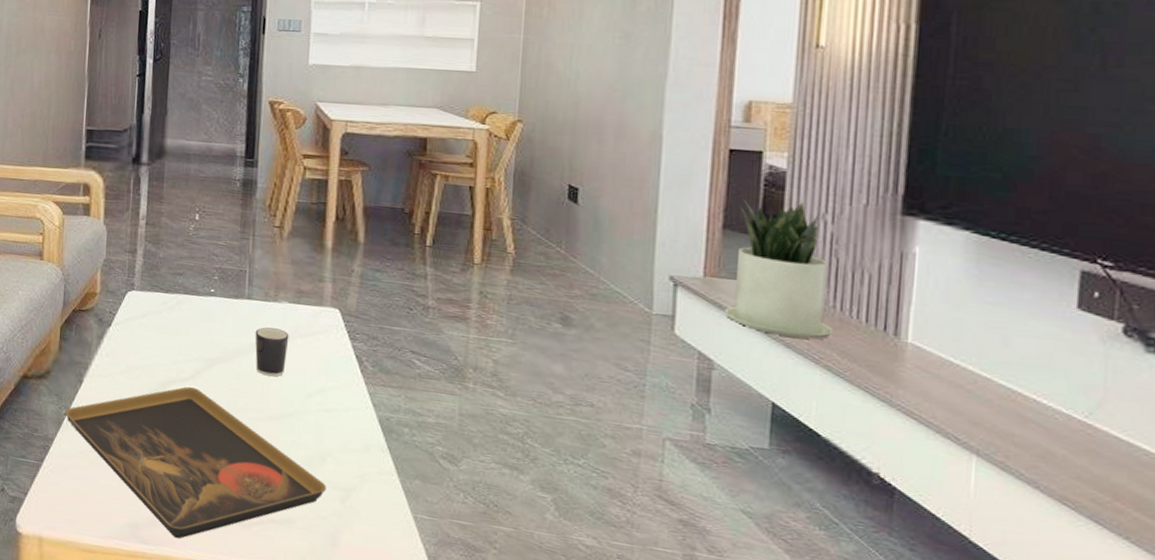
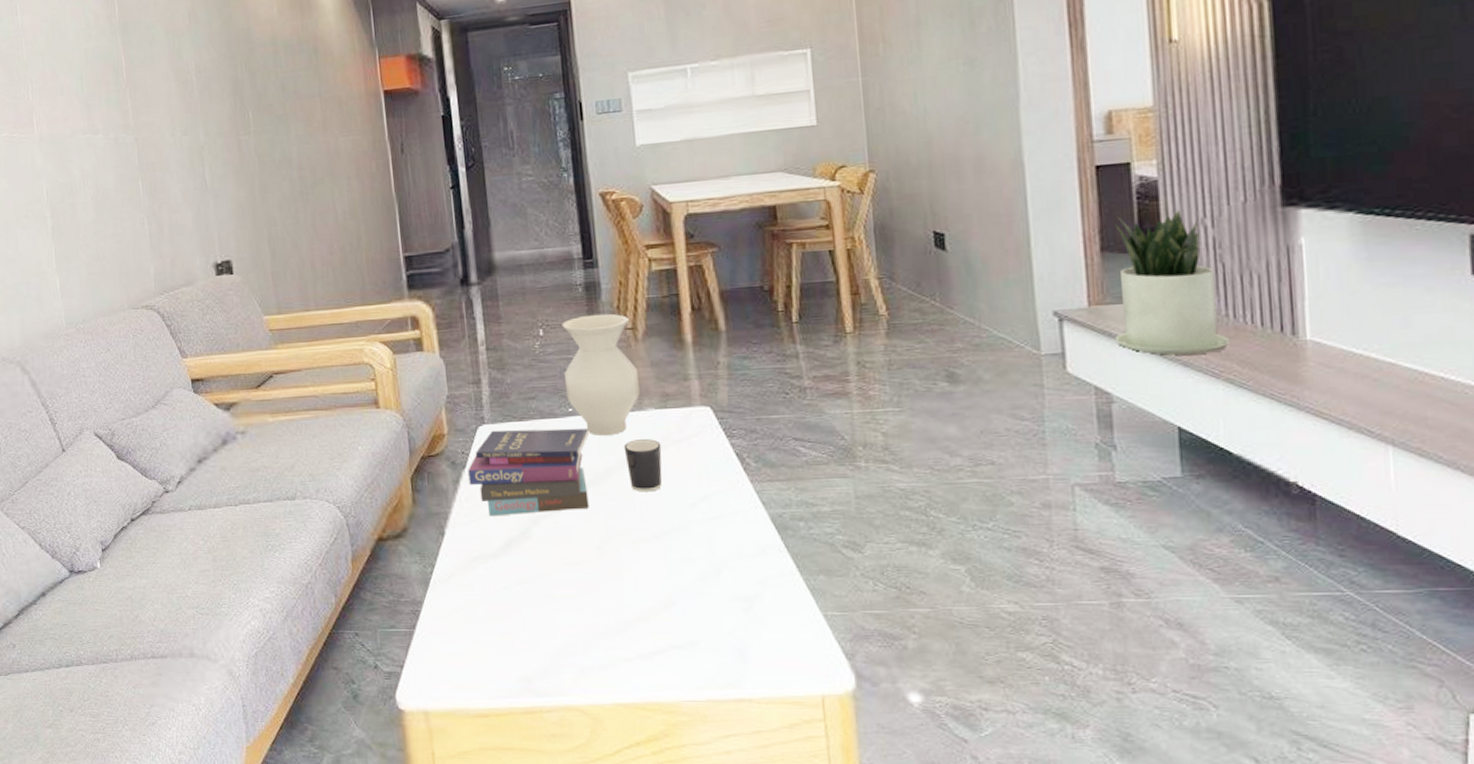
decorative tray: present [65,386,326,539] -> none [431,519,726,685]
books: none [112,297,227,382] -> present [468,428,590,517]
vase: none [210,208,279,320] -> present [562,313,640,436]

